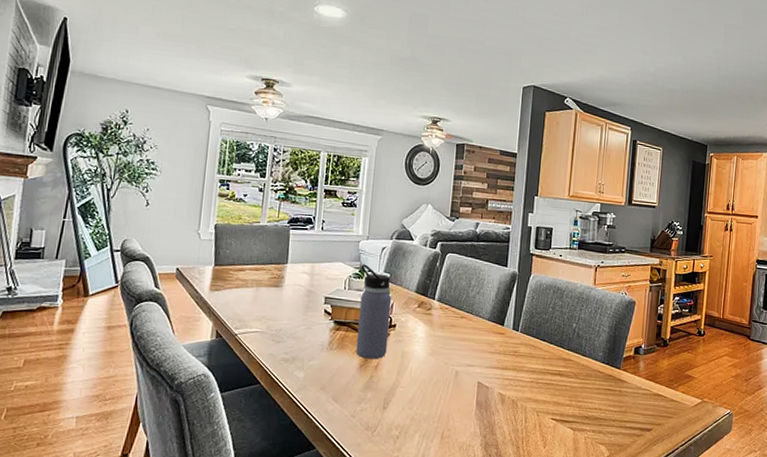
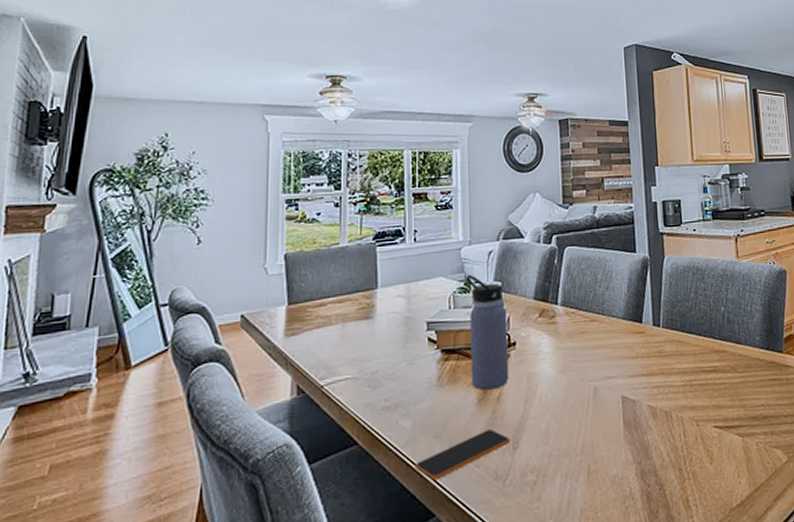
smartphone: none [303,390,383,422] -> present [415,429,511,481]

